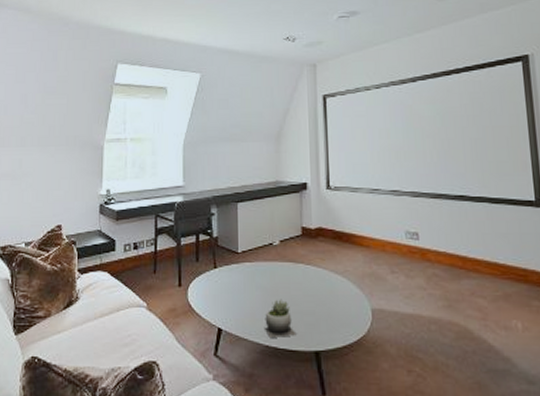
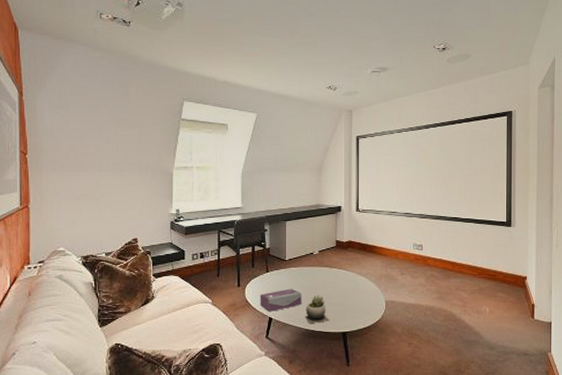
tissue box: none [206,290,260,322] -> present [260,288,302,313]

